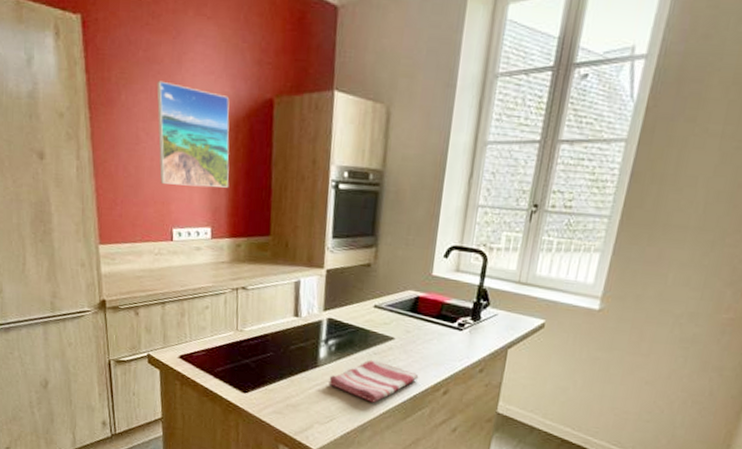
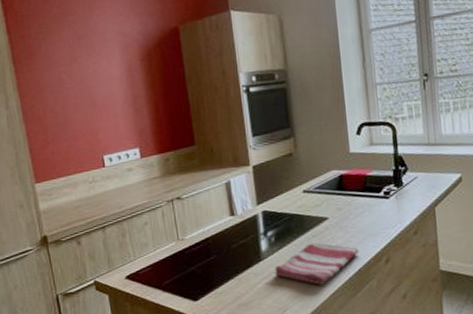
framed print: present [156,80,230,188] -> none [73,29,150,117]

